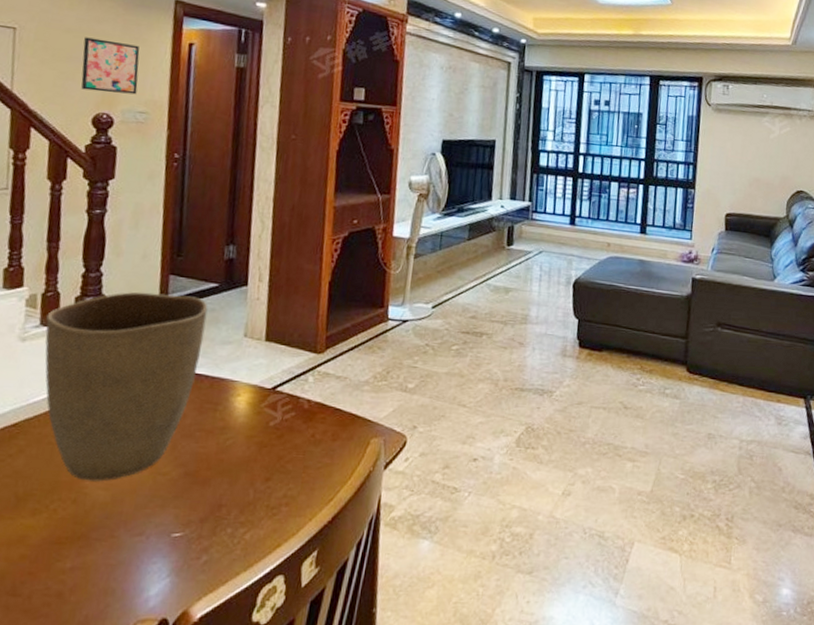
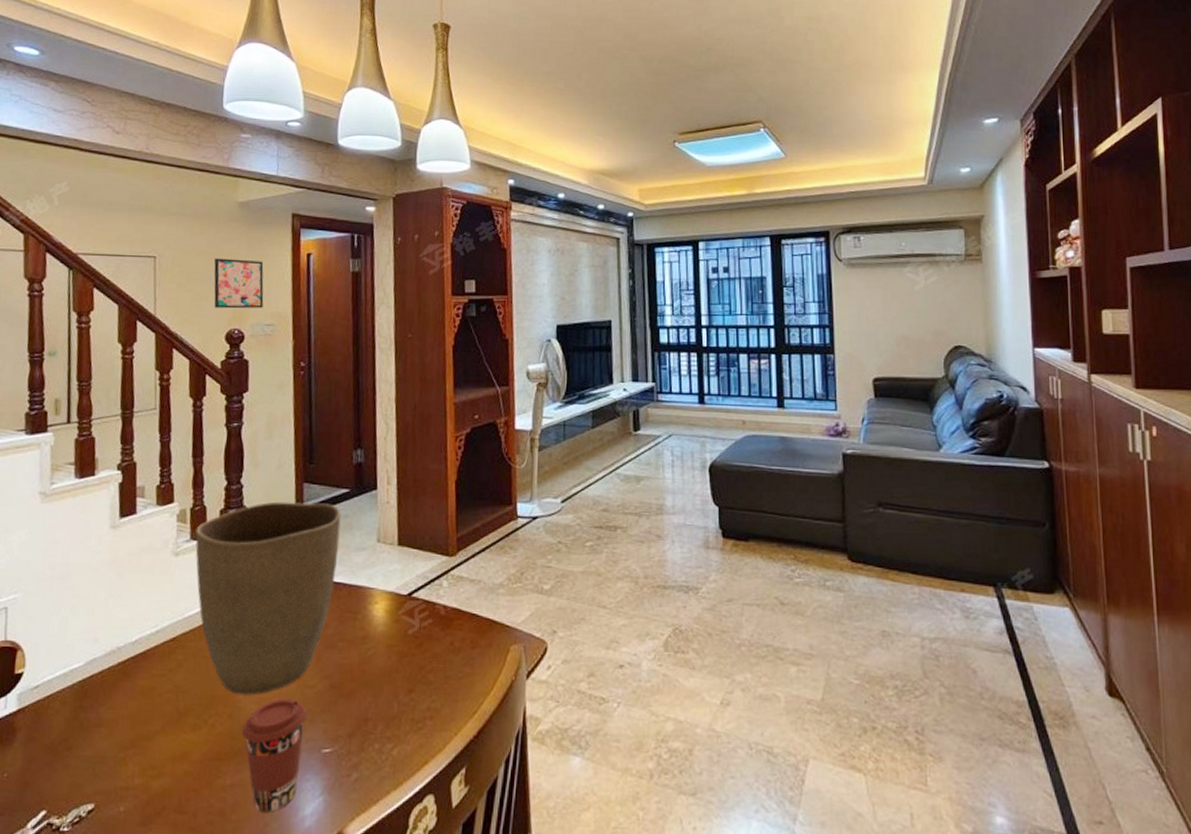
coffee cup: none [86,484,159,594] -> present [242,698,308,812]

